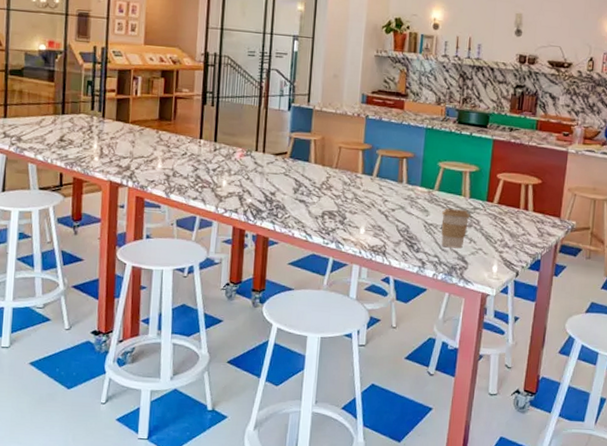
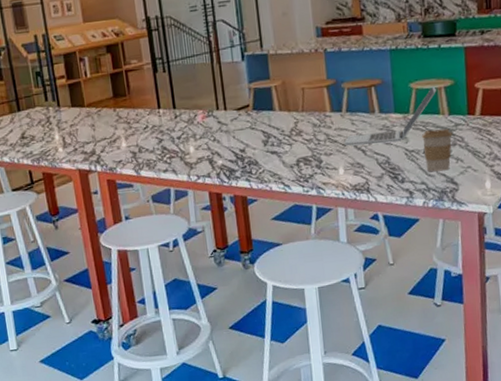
laptop: none [370,169,462,214] -> present [344,86,436,146]

